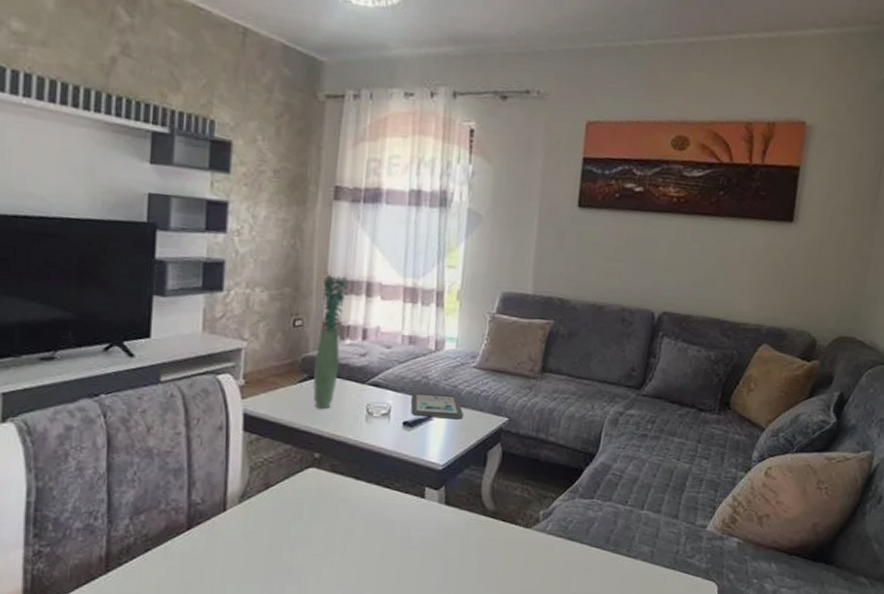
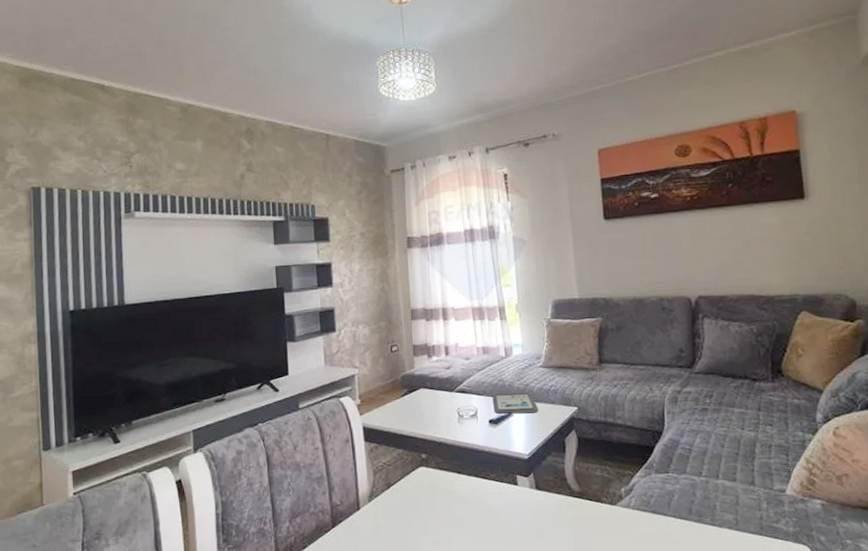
vase: present [313,271,348,410] -> none [409,305,432,417]

